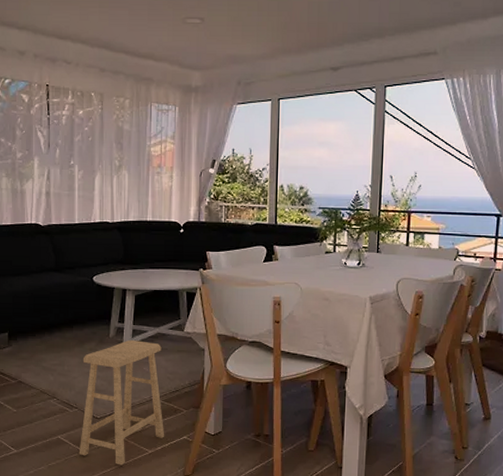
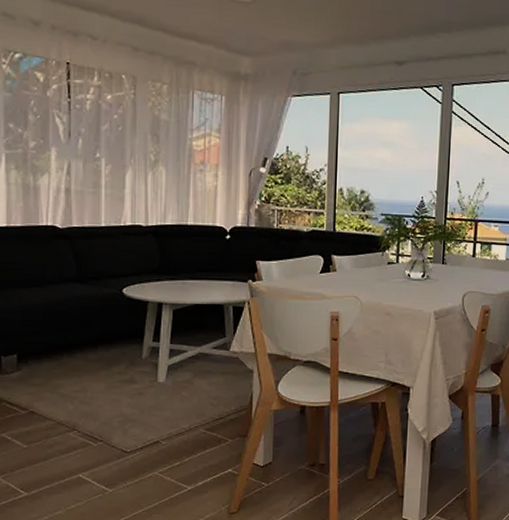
footstool: present [78,340,165,466] -> none [104,362,207,505]

